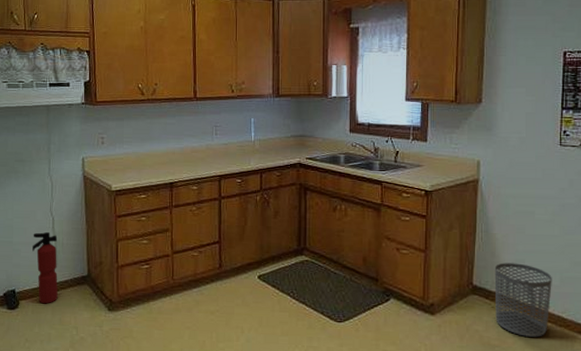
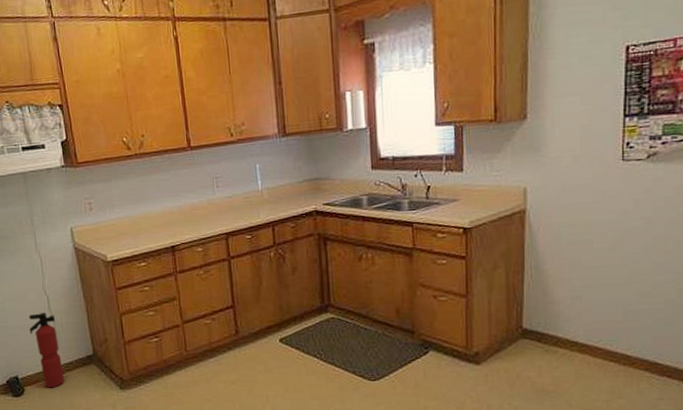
waste bin: present [494,263,552,337] -> none [547,300,614,379]

